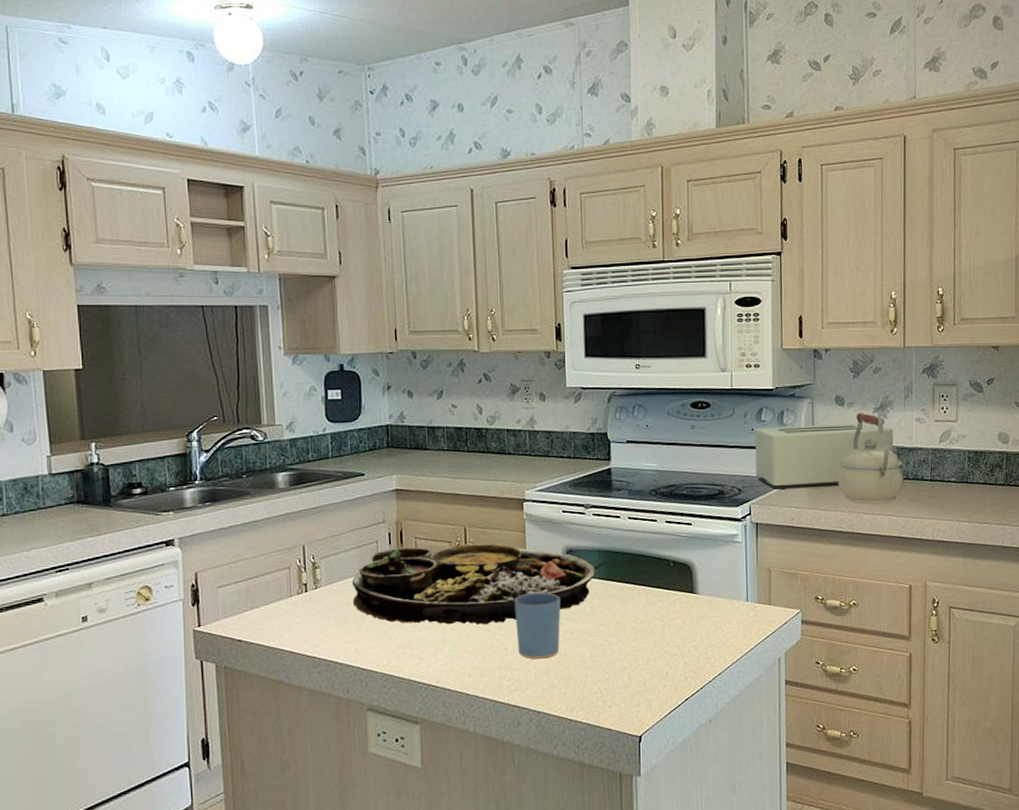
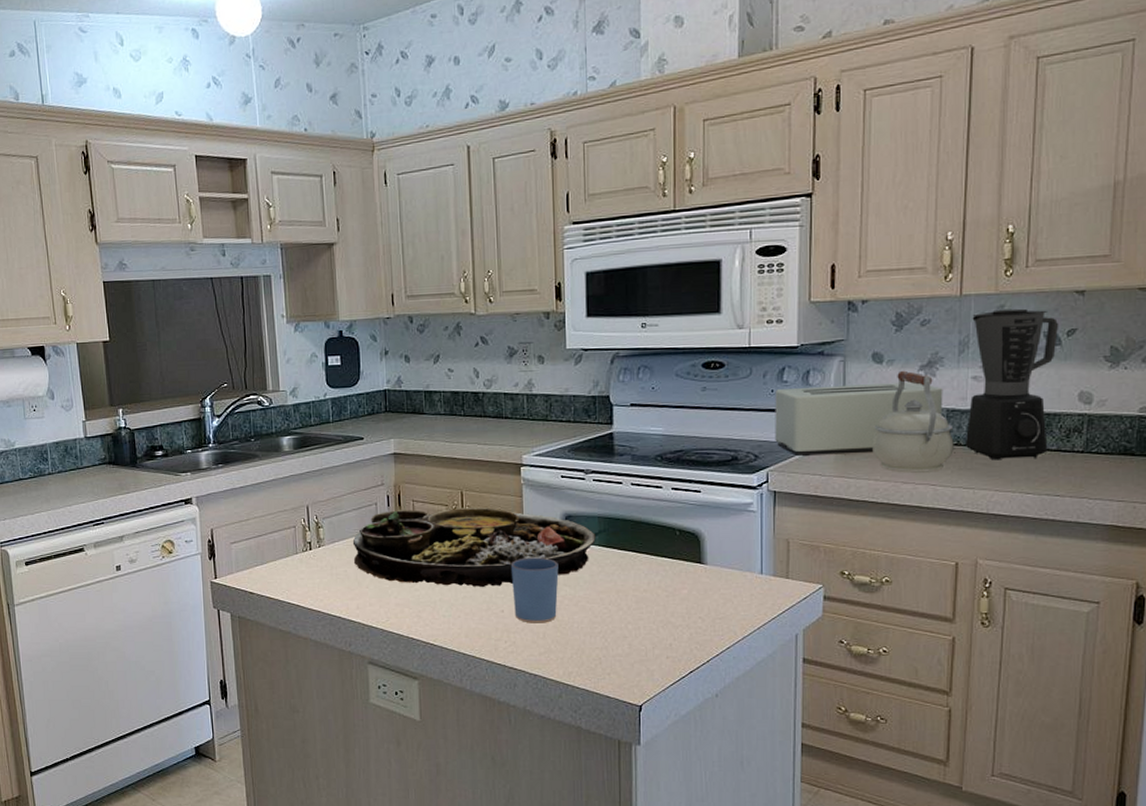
blender: none [913,360,981,493] -> present [966,308,1059,461]

